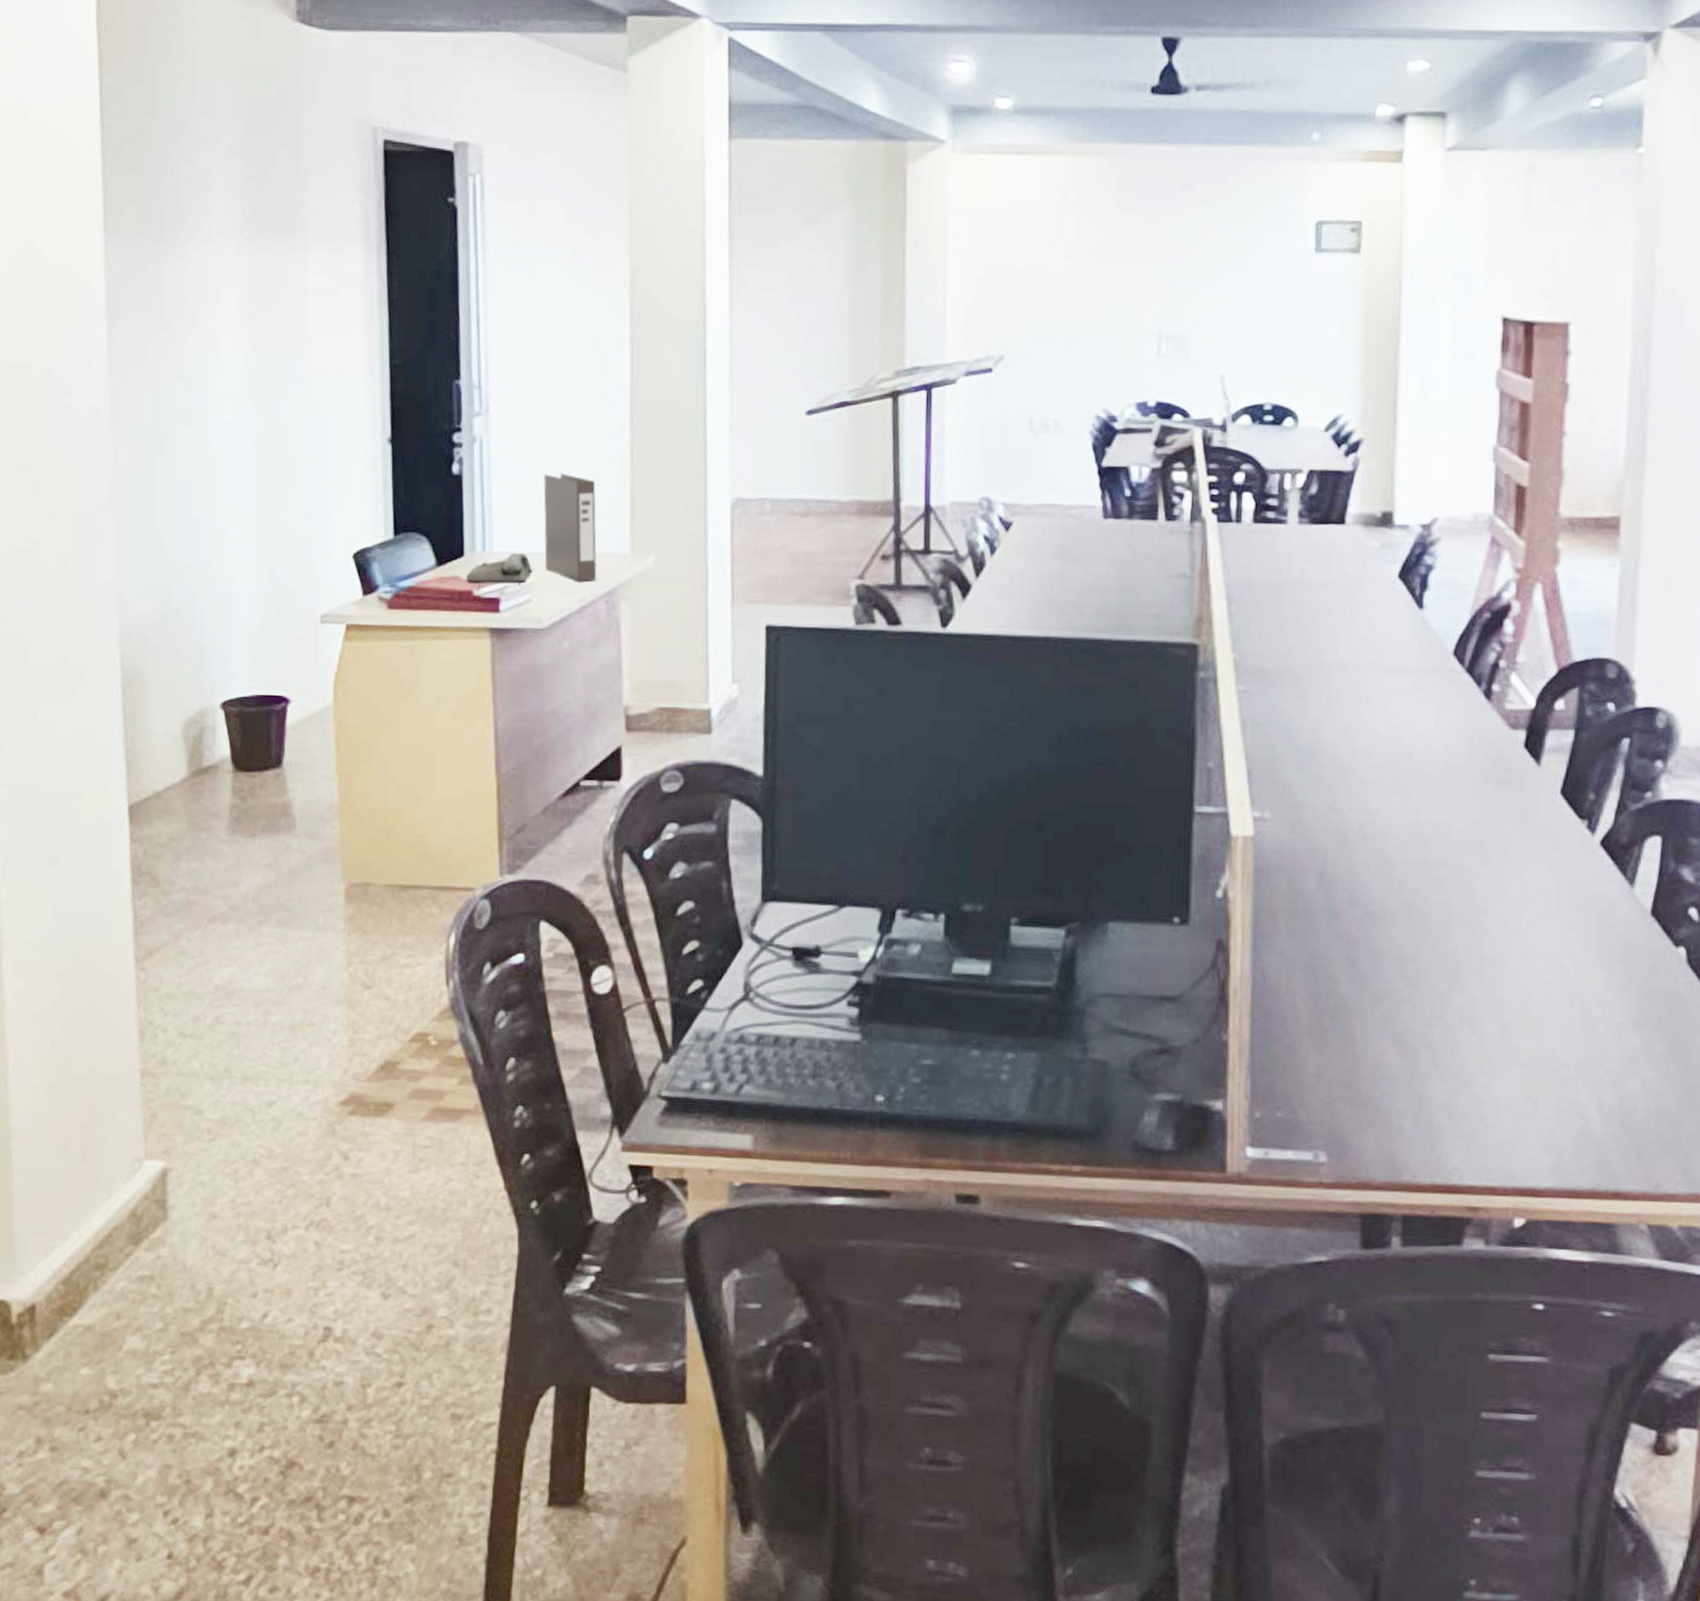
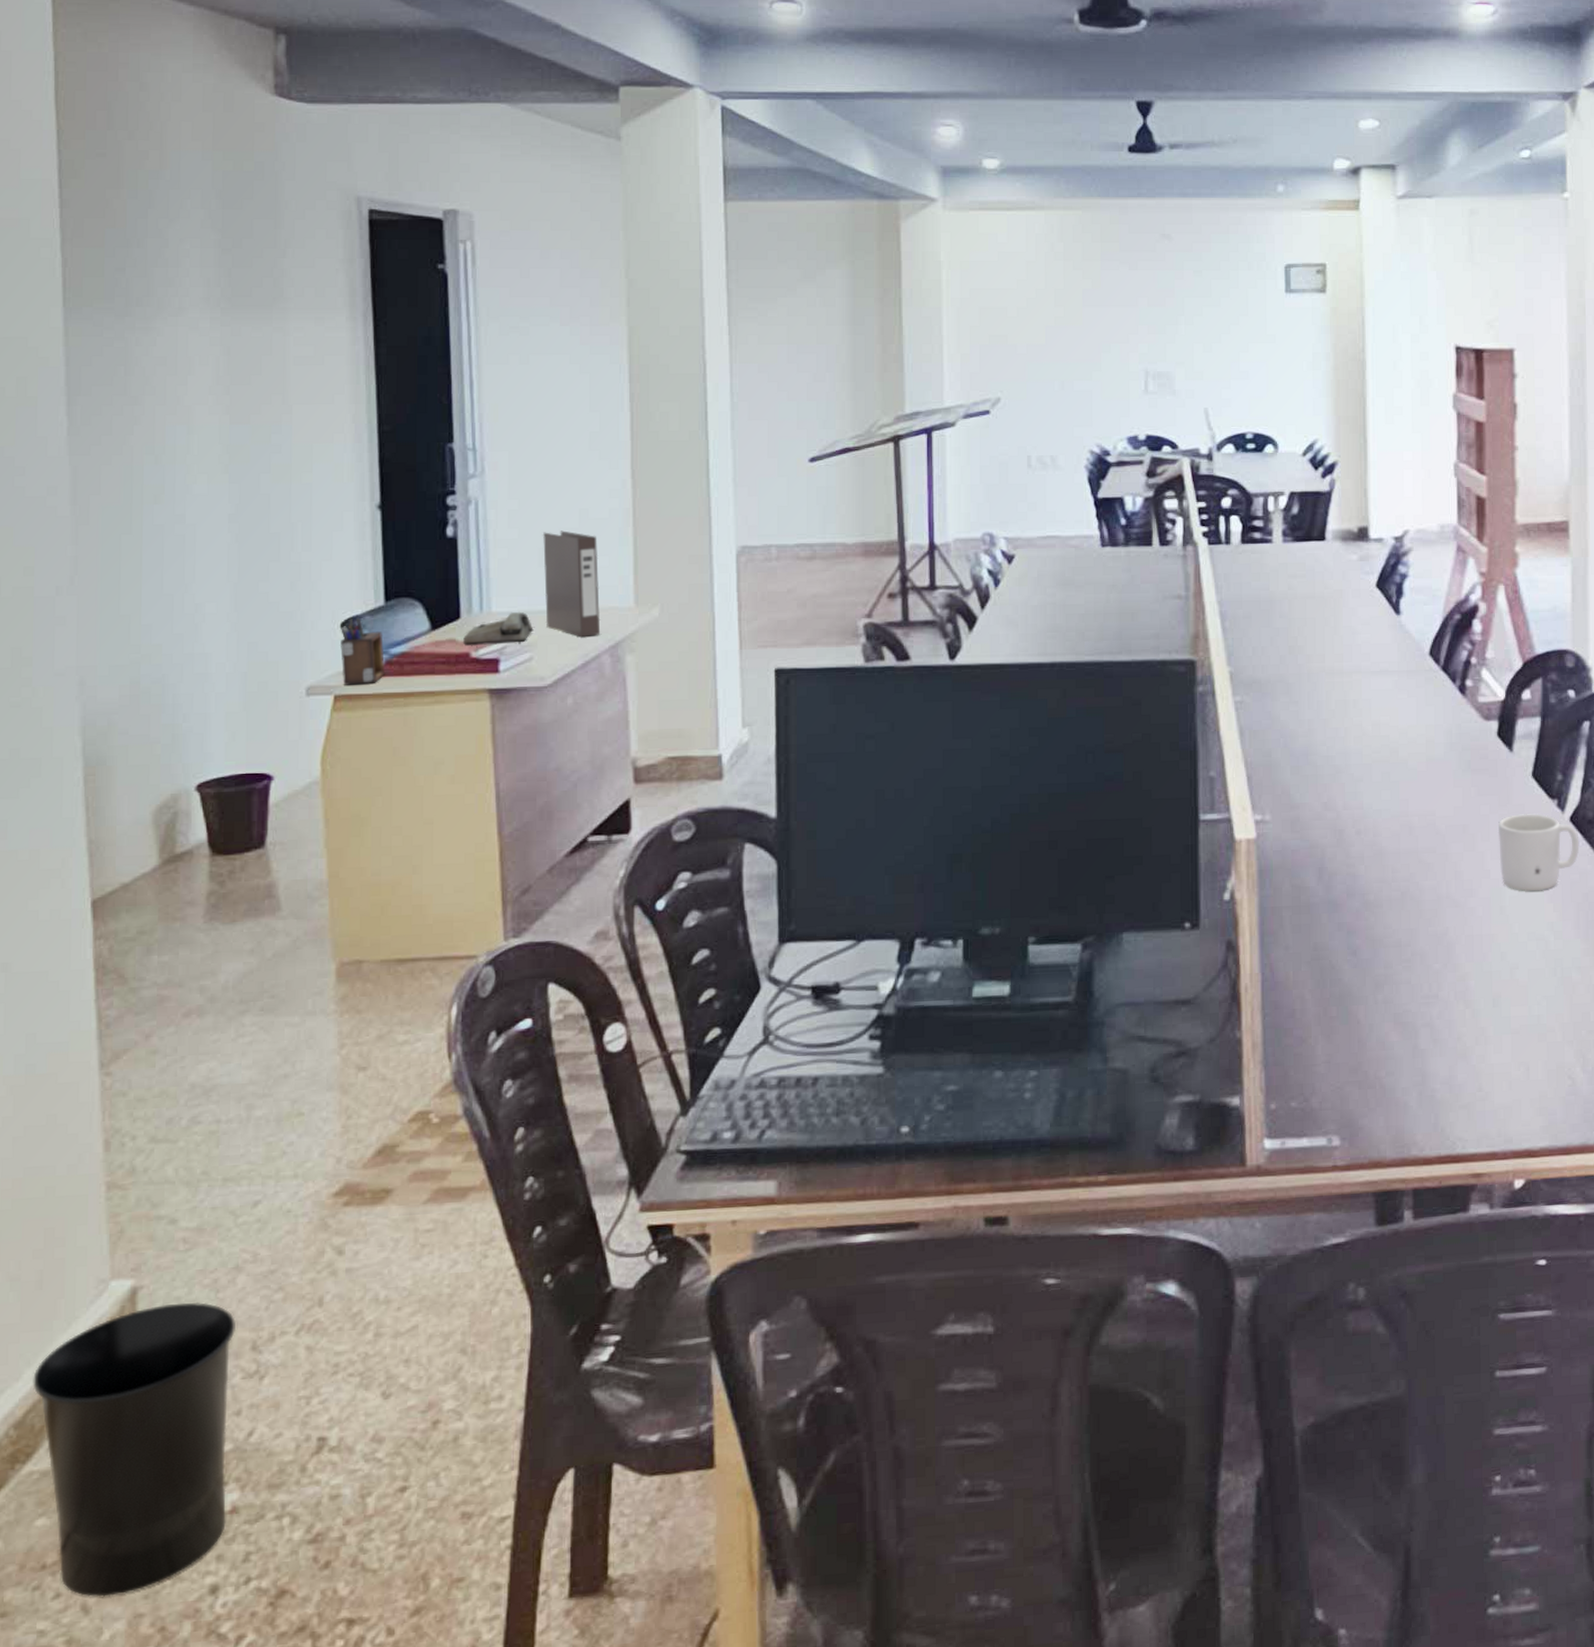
waste bin: none [78,1188,253,1446] -> present [33,1302,235,1597]
desk organizer: none [352,549,393,616] -> present [340,617,385,685]
mug: none [1518,833,1610,917] -> present [1497,814,1580,892]

